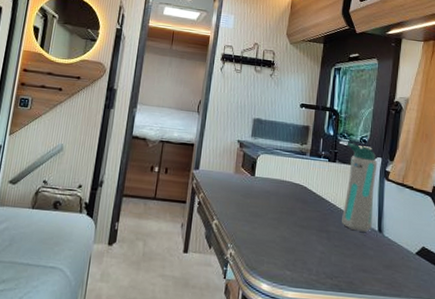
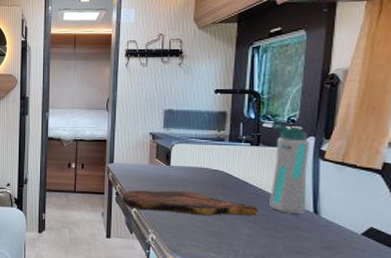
cutting board: none [204,200,332,232] -> present [122,190,258,216]

